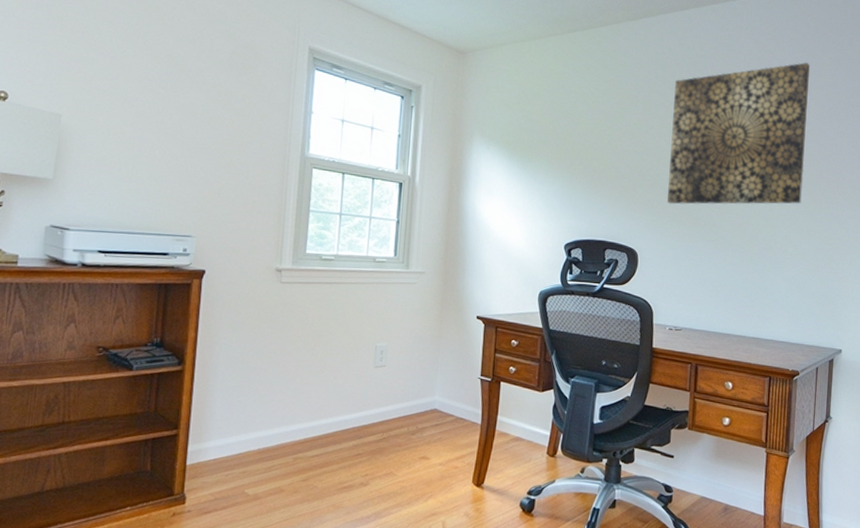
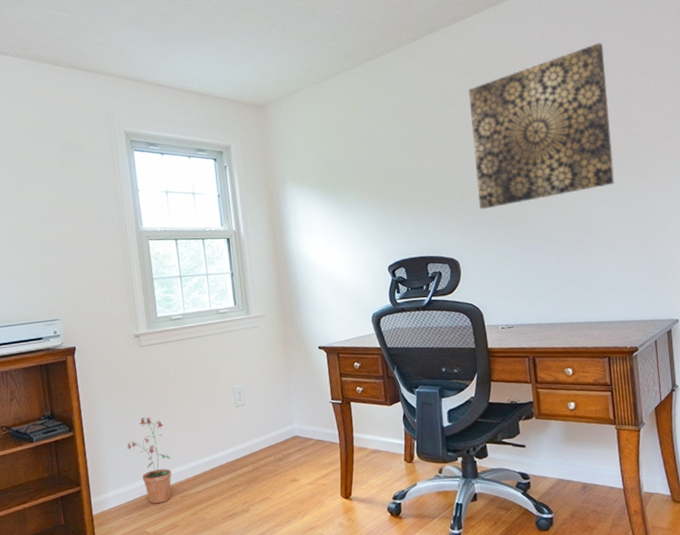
potted plant: none [241,362,291,462] -> present [127,417,172,504]

